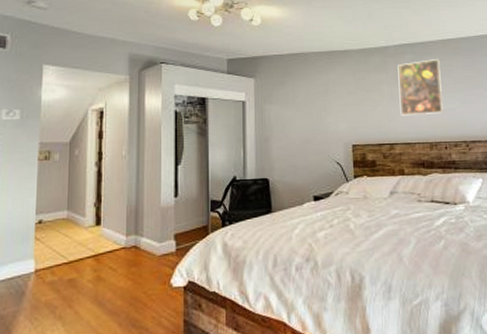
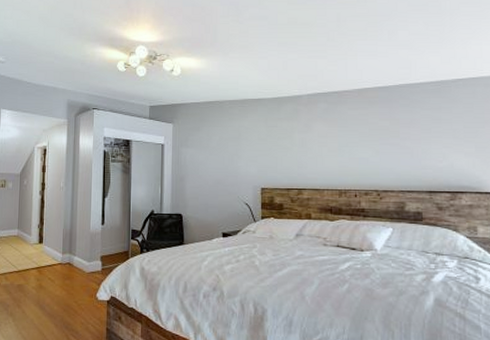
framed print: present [397,59,444,116] -> none [310,108,356,163]

